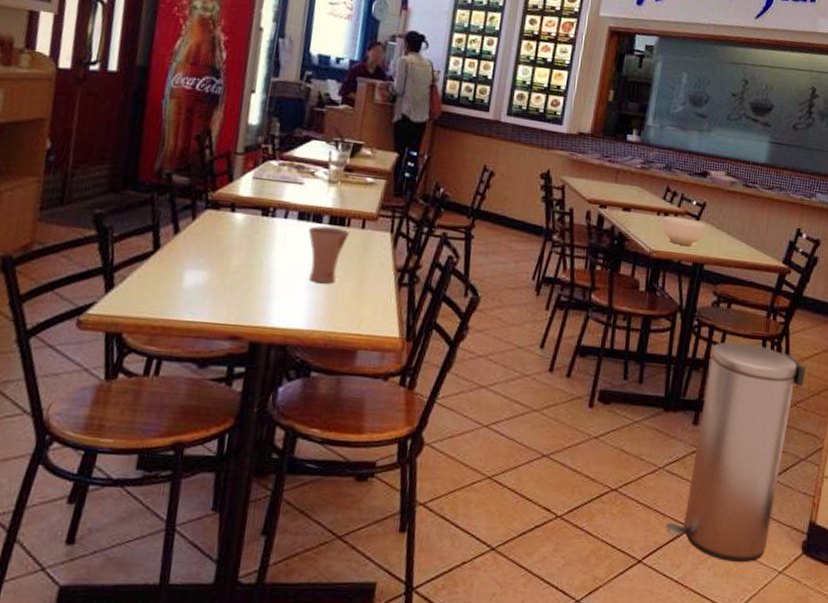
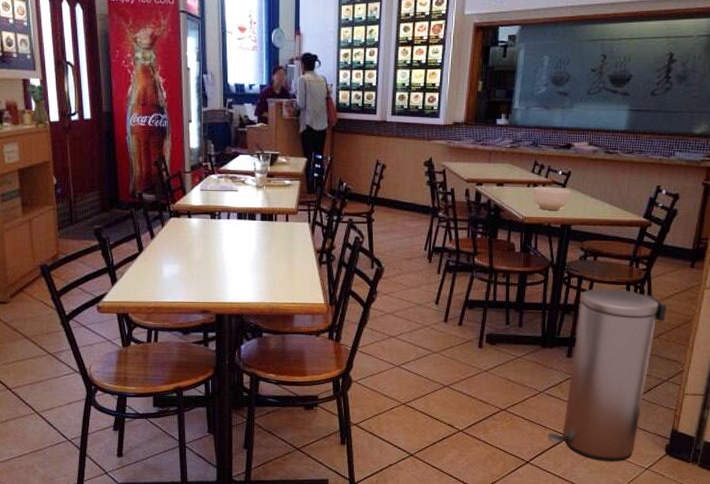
vase: none [31,14,59,77] -> present [26,81,48,129]
cup: present [308,226,349,284] -> none [246,223,277,267]

